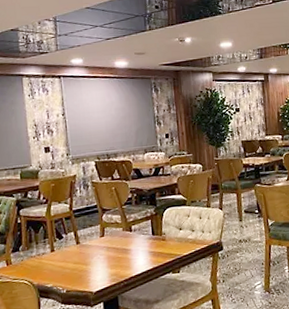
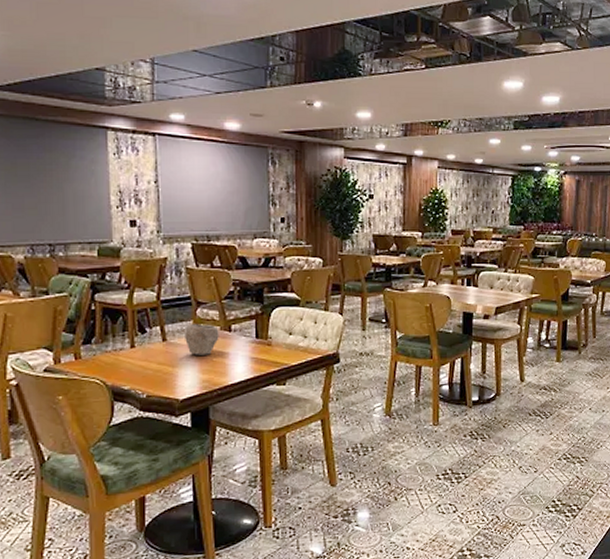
bowl: none [94,227,122,254] -> present [185,324,219,357]

